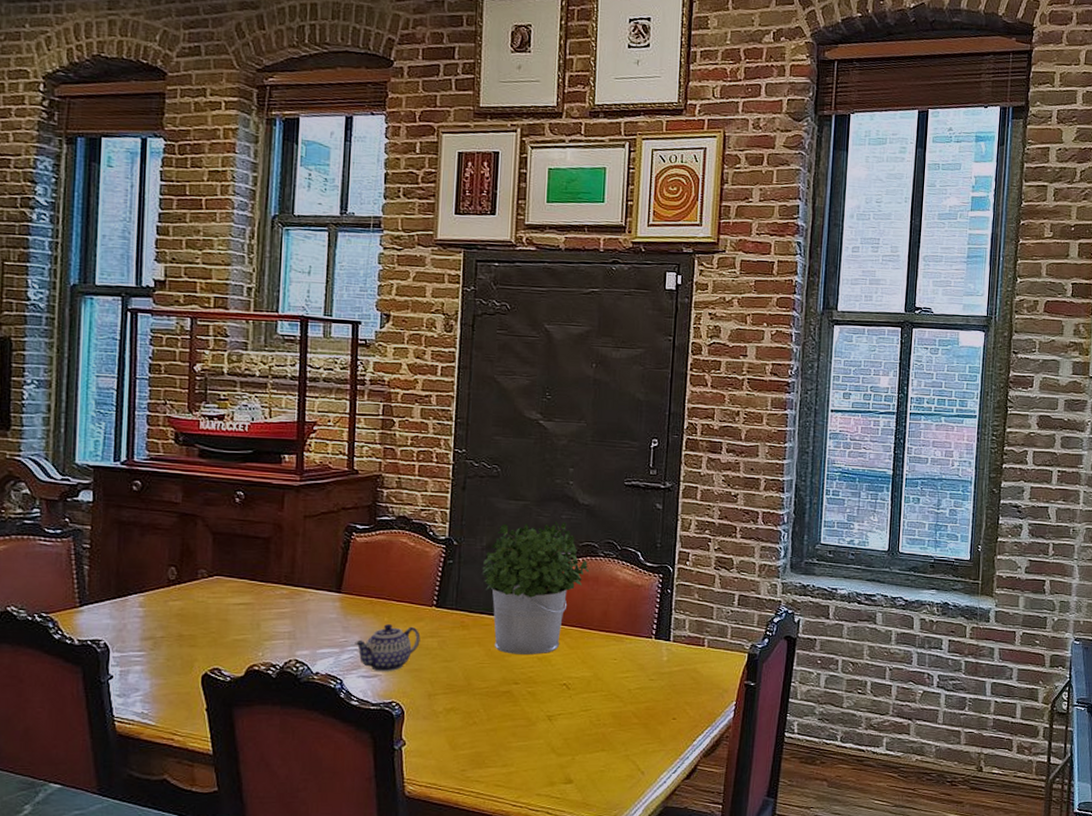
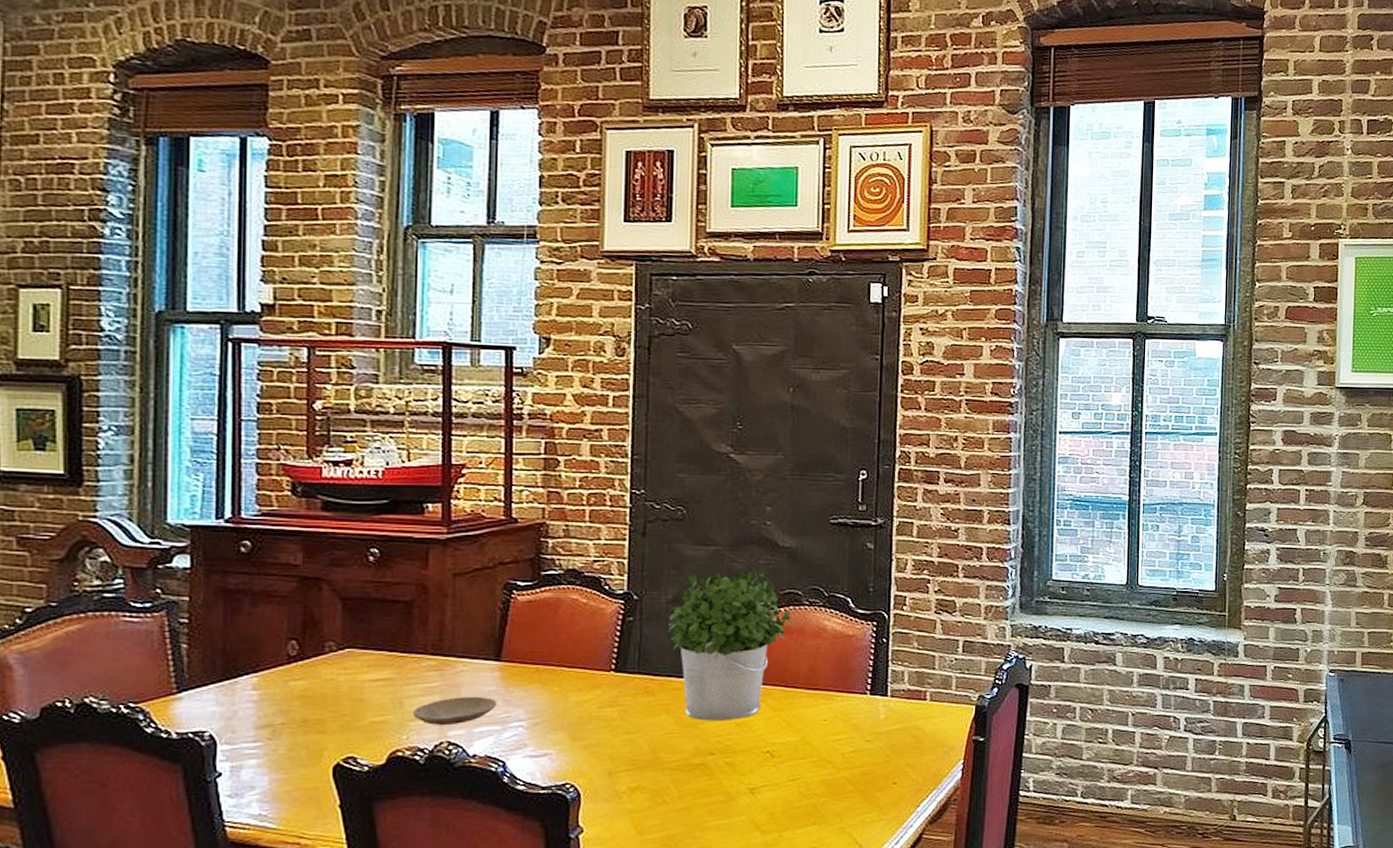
plate: none [268,622,337,646] -> present [413,696,497,726]
teapot: present [354,624,421,672] -> none [519,694,598,750]

